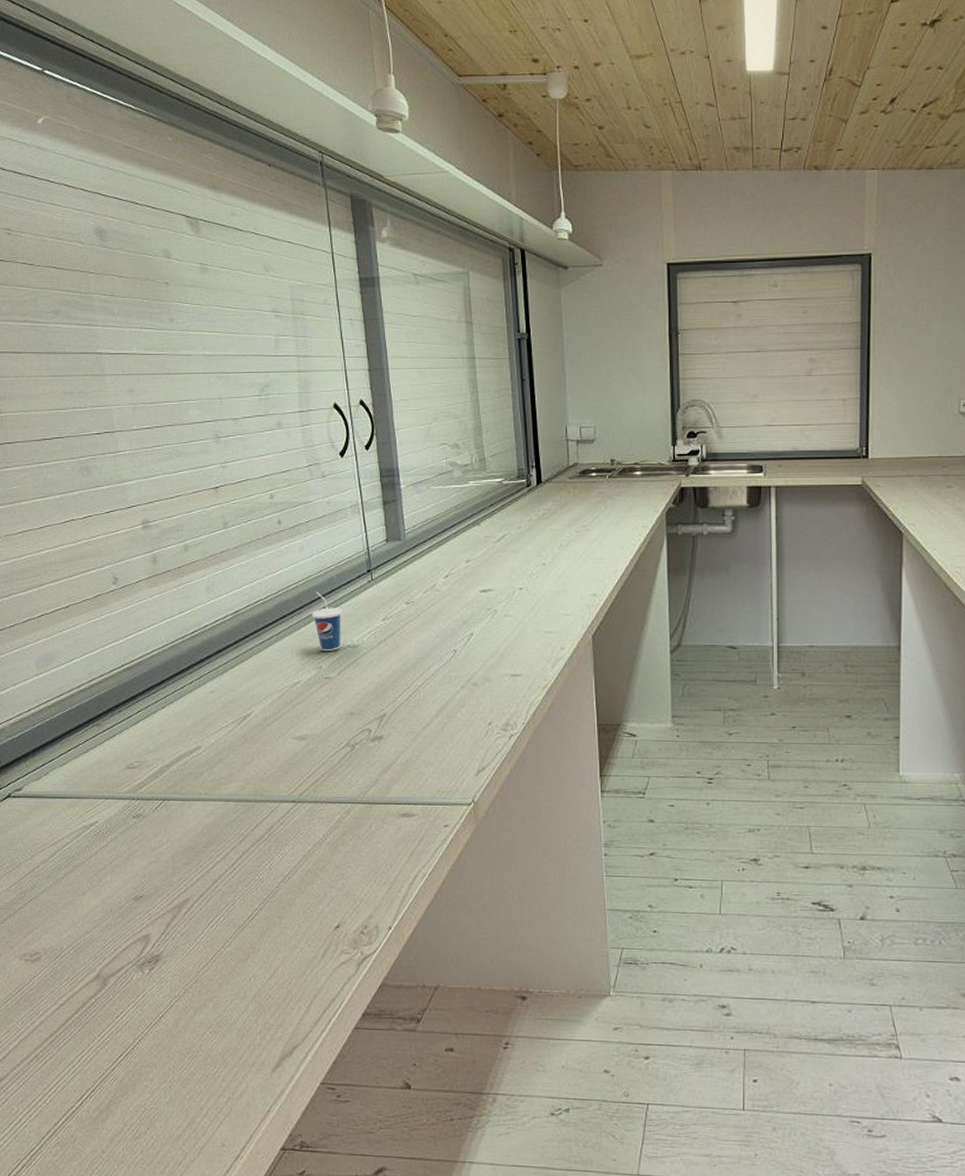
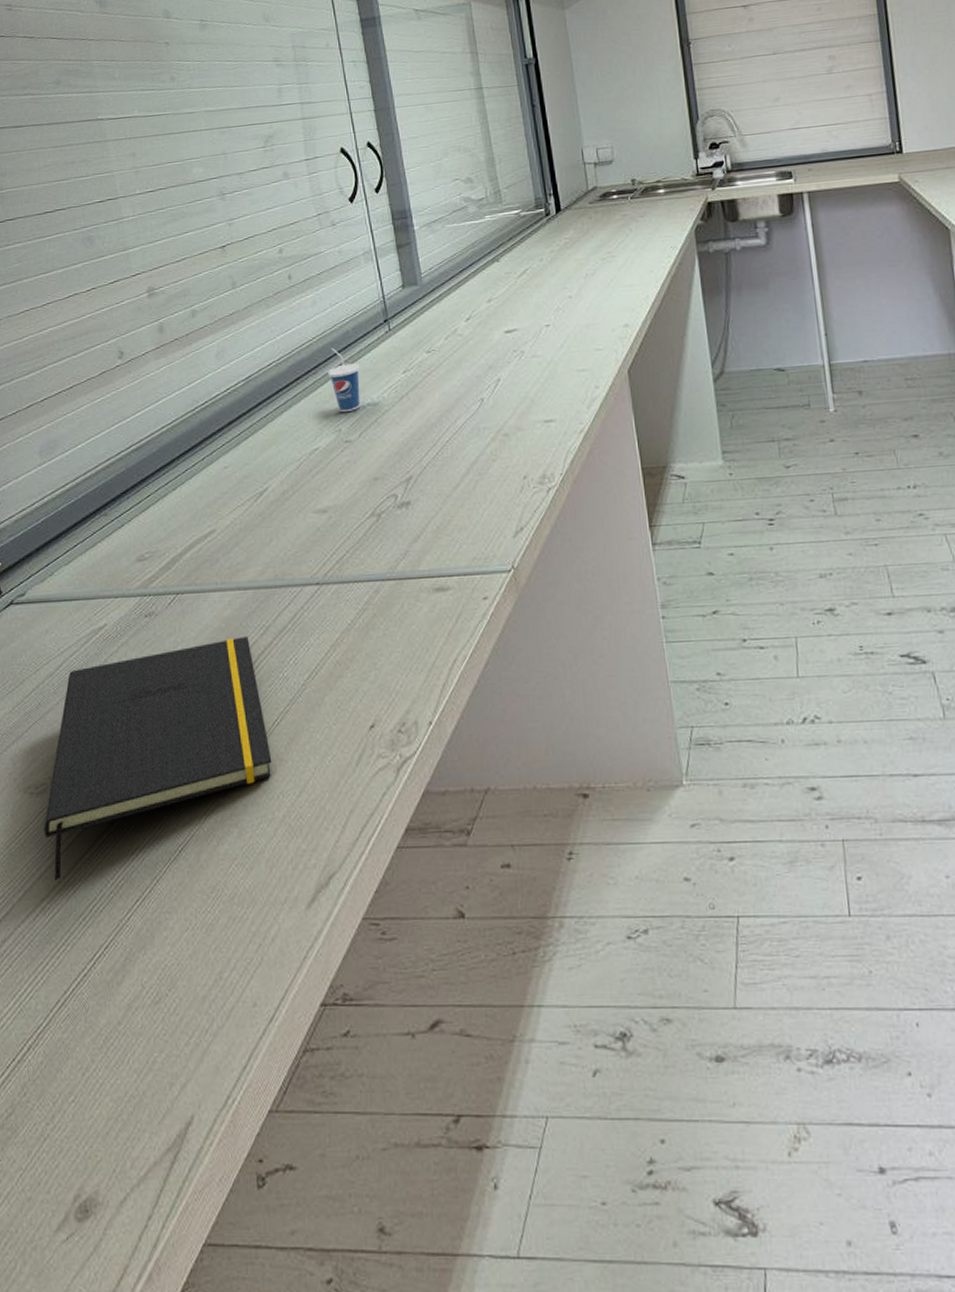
notepad: none [38,842,246,1034] -> present [44,636,272,881]

